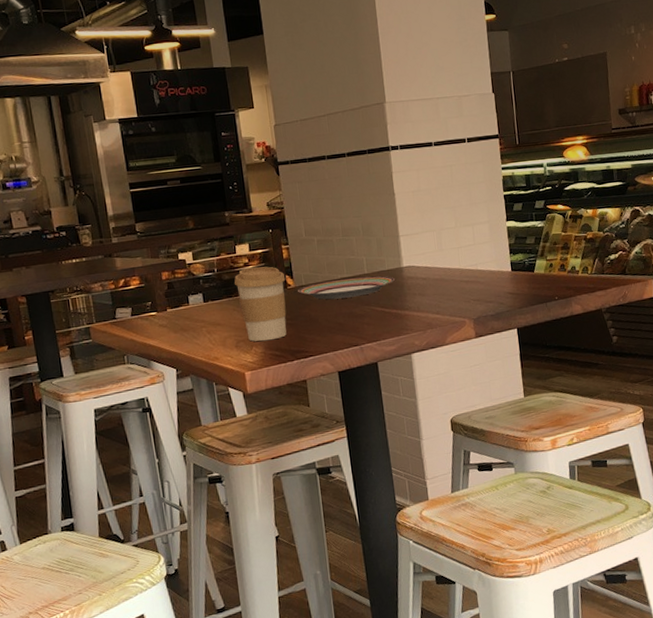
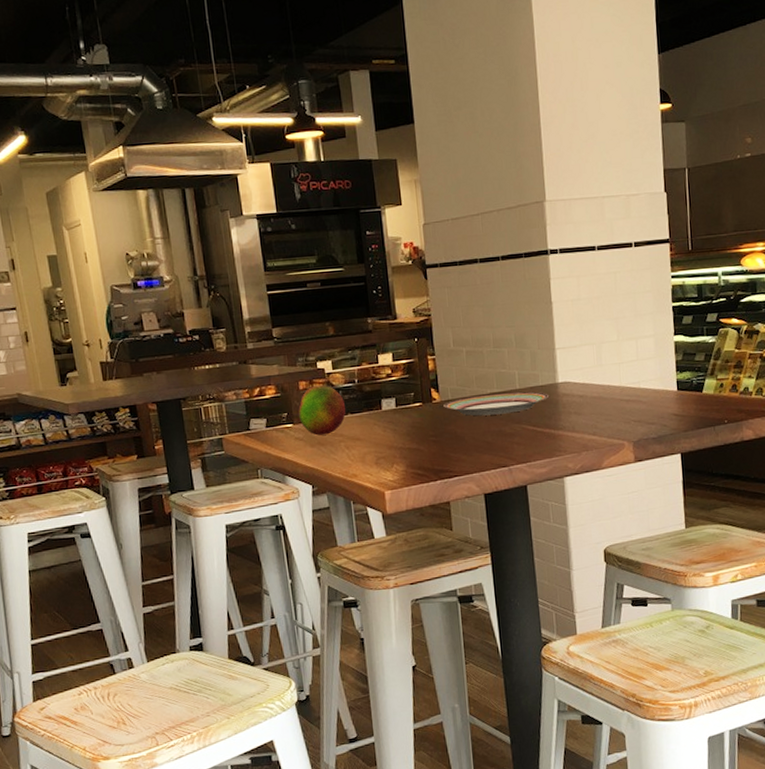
fruit: none [162,275,207,322] -> present [298,385,346,436]
coffee cup: present [234,266,287,342] -> none [375,378,431,459]

